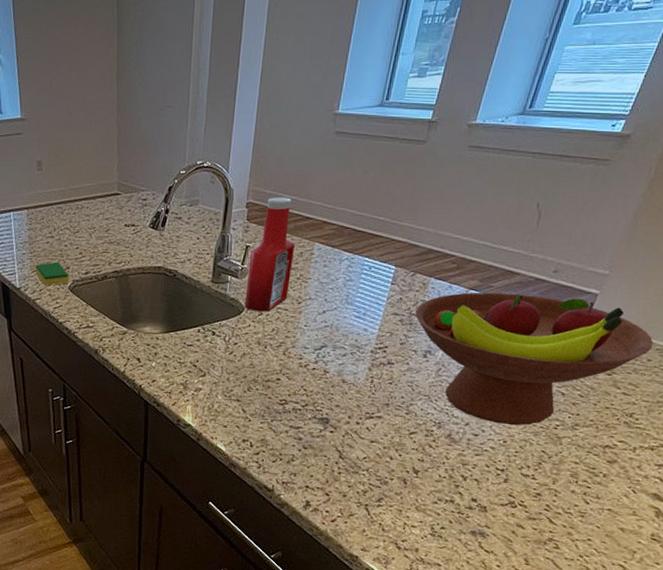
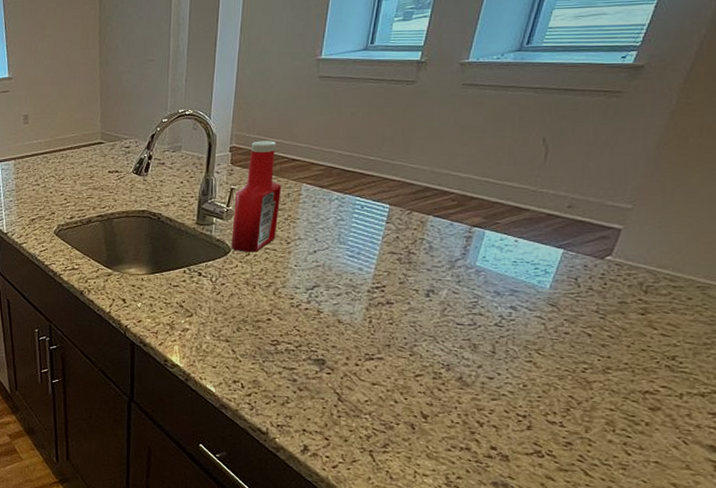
dish sponge: present [35,262,70,286] -> none [21,208,55,231]
fruit bowl: present [415,292,653,426] -> none [414,229,692,369]

